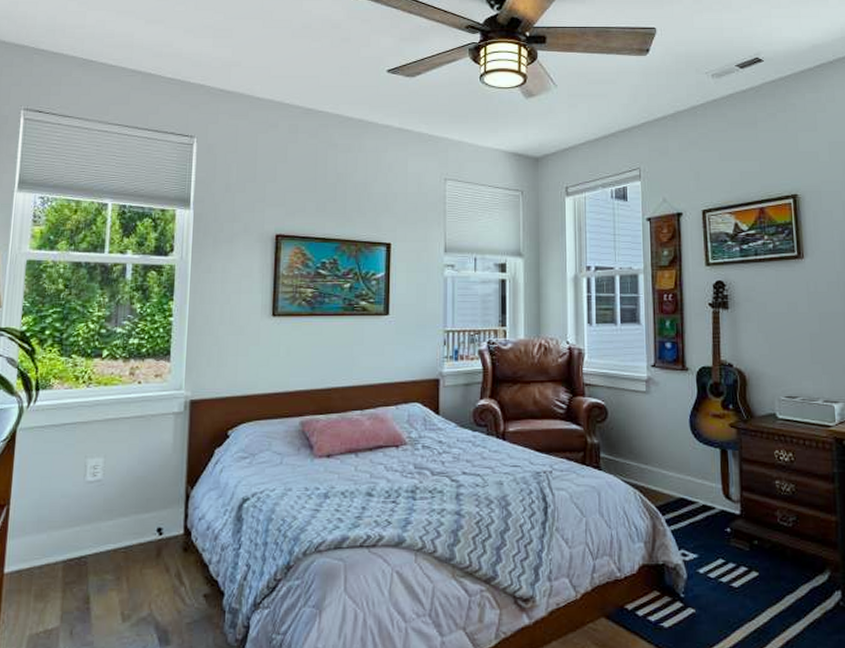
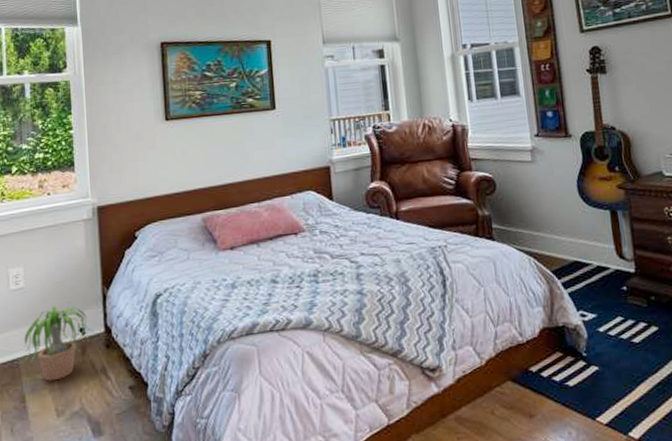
potted plant: none [86,502,173,583] -> present [18,306,94,382]

